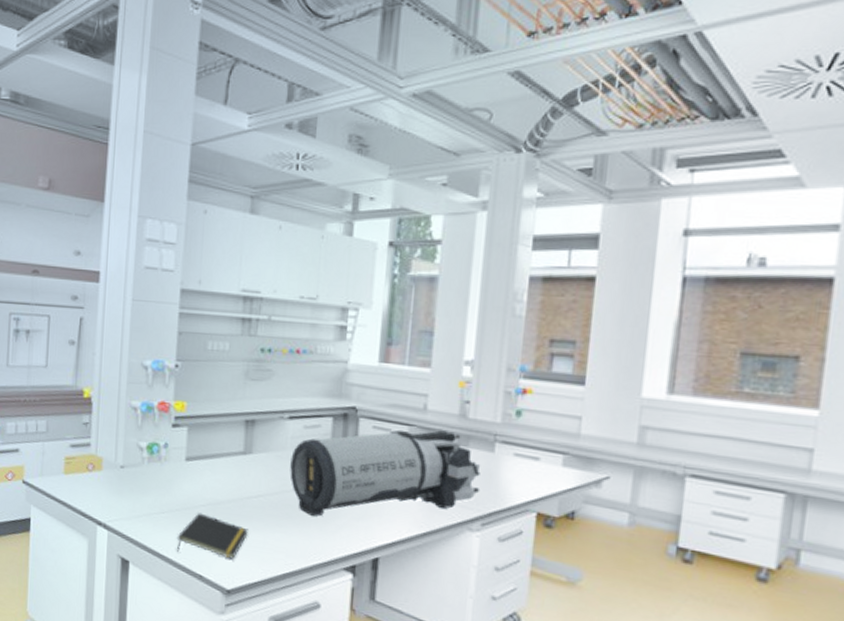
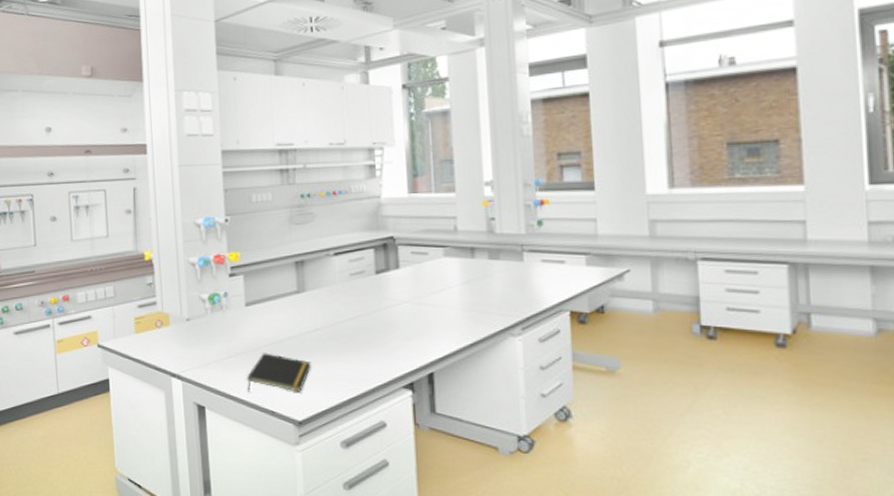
laboratory equipment: present [290,429,481,517] -> none [341,247,516,342]

